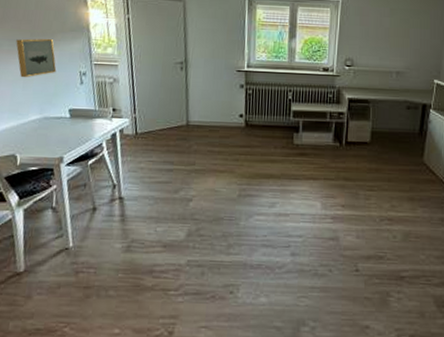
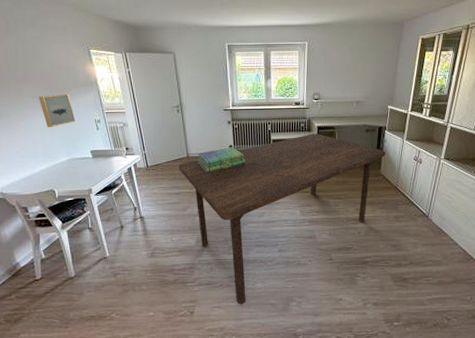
dining table: none [175,106,430,327] -> present [179,133,386,305]
stack of books: none [198,116,259,147] -> present [197,147,246,173]

